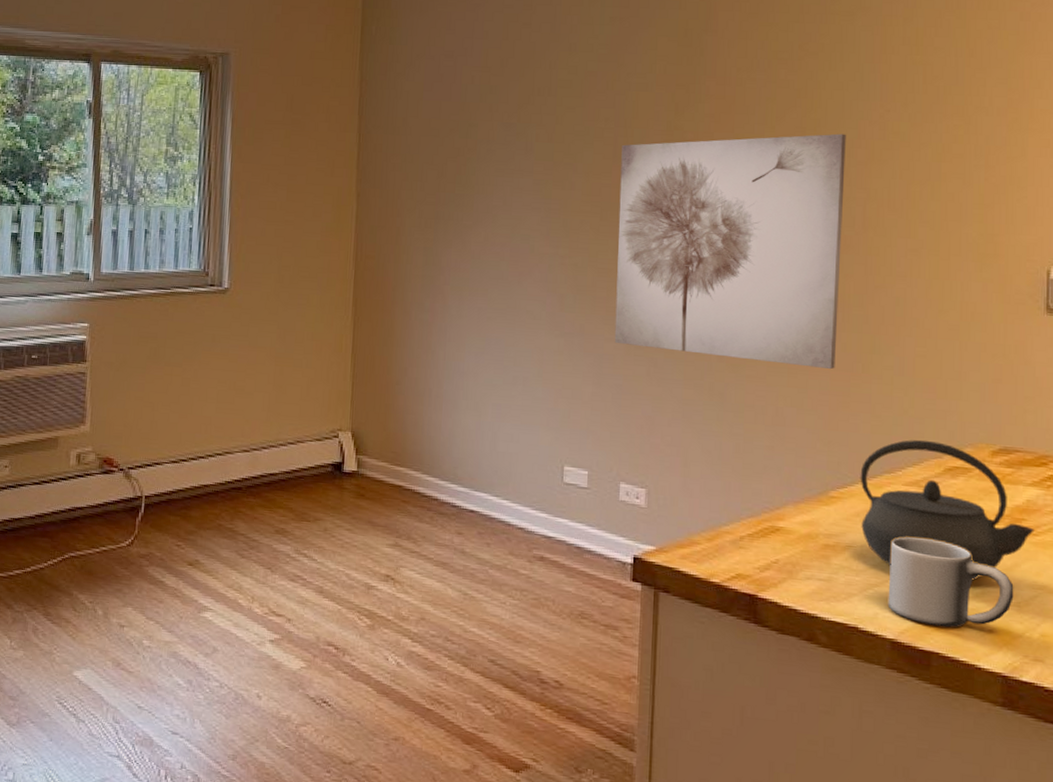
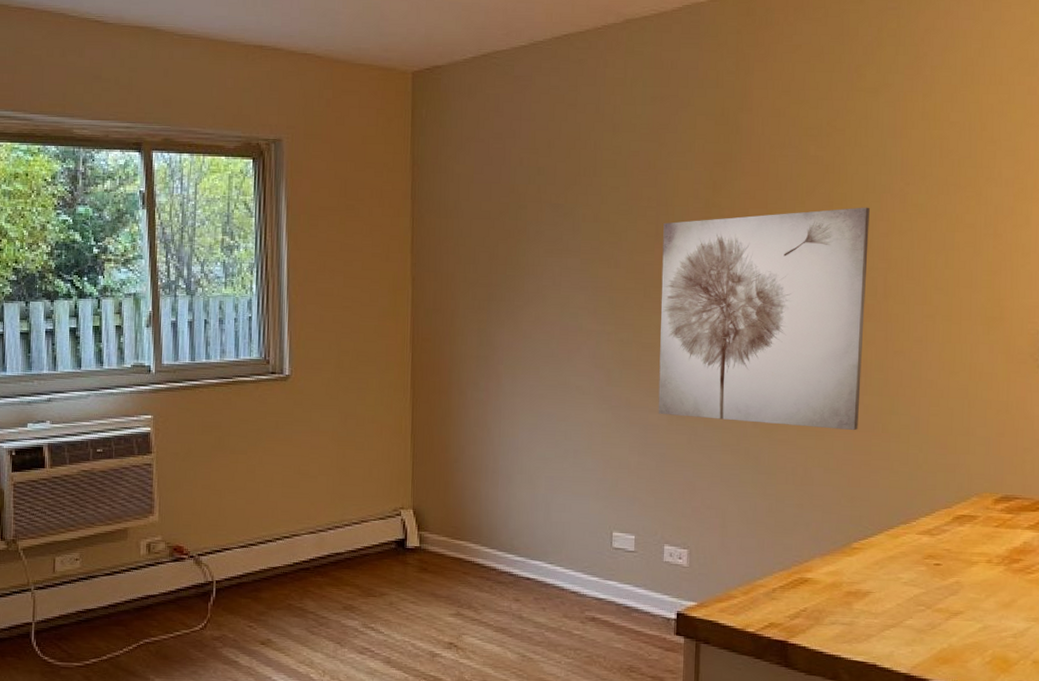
kettle: present [860,439,1034,581] -> none [879,492,1030,617]
mug: present [887,537,1014,628] -> none [902,581,1011,660]

